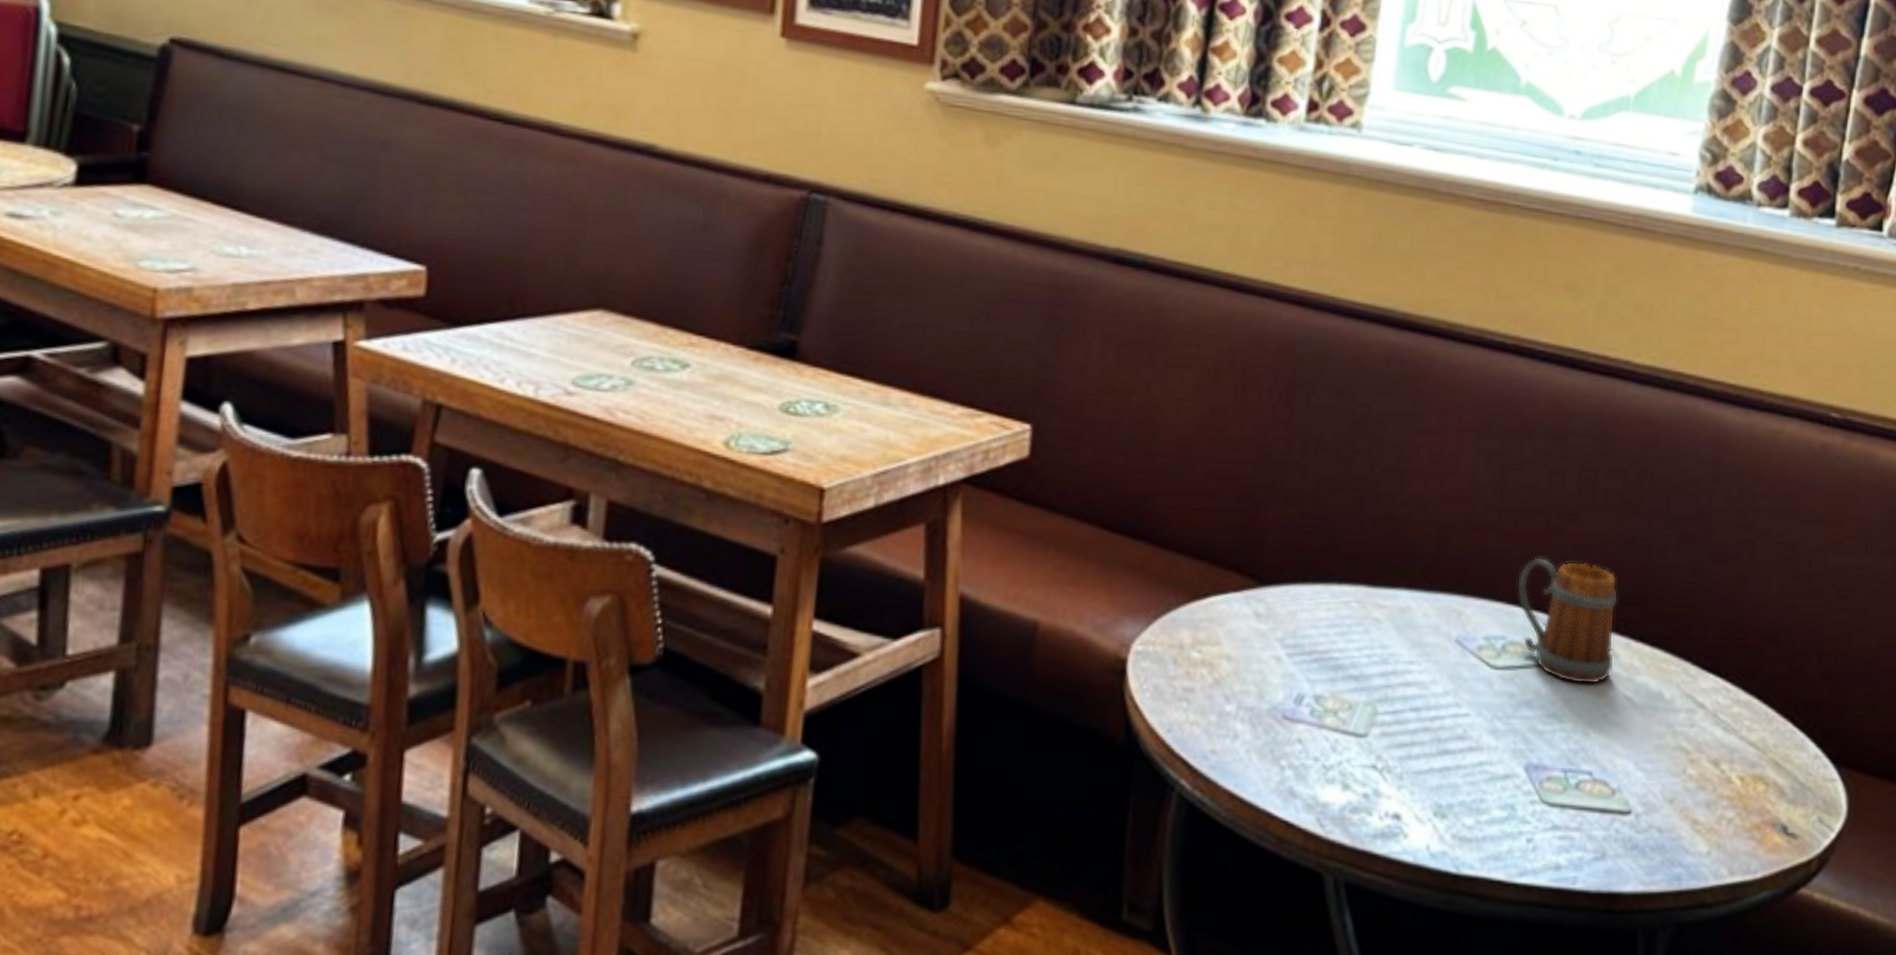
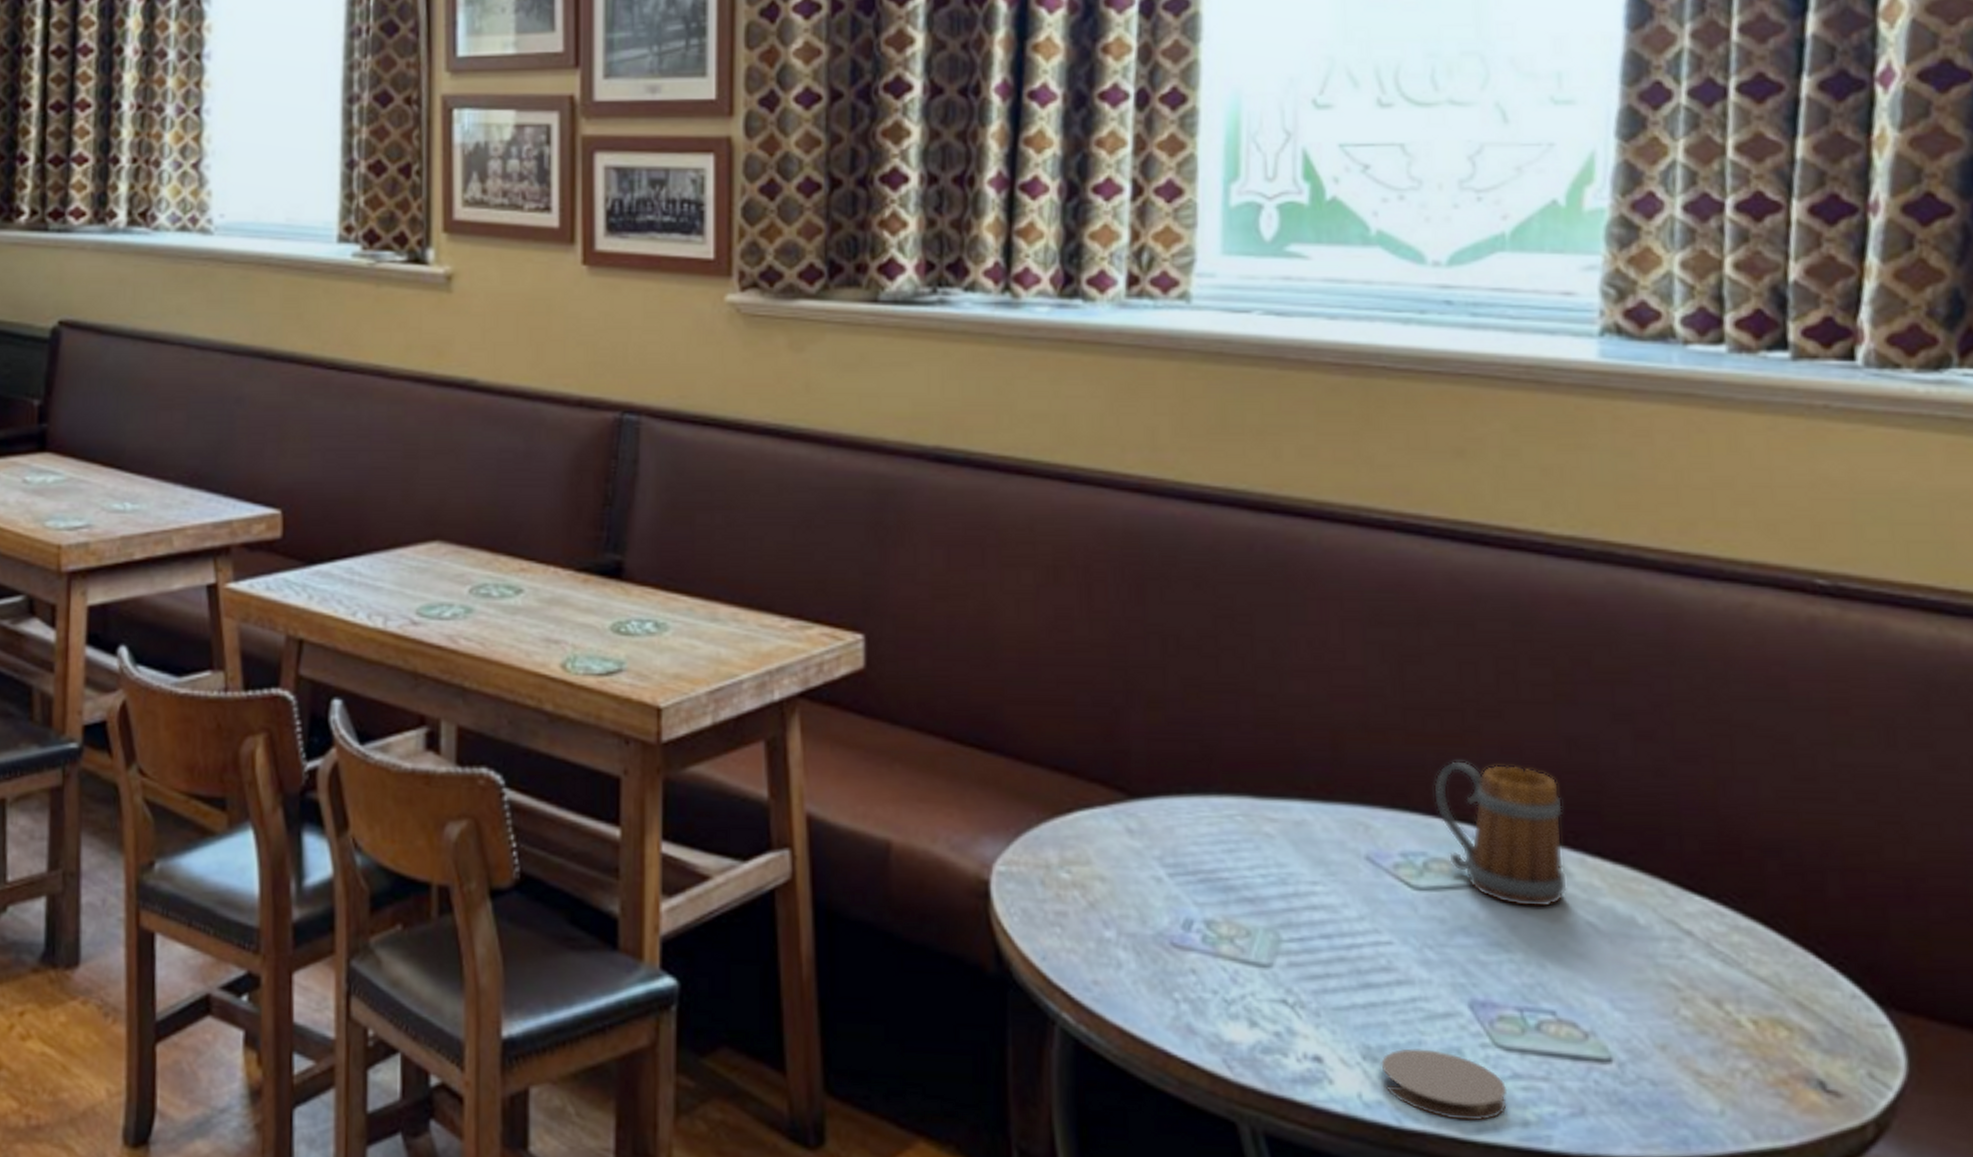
coaster: none [1448,806,1547,866] -> present [1381,1048,1508,1121]

